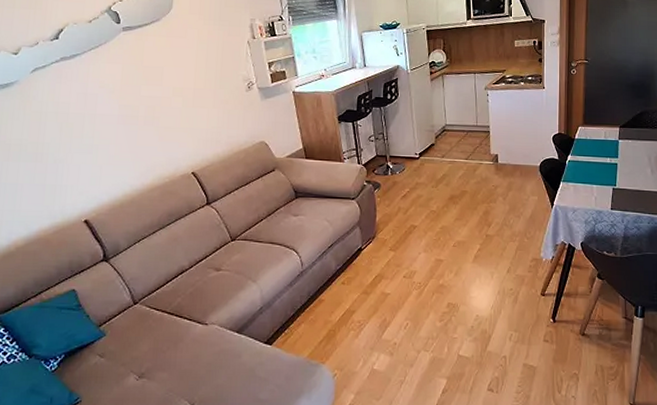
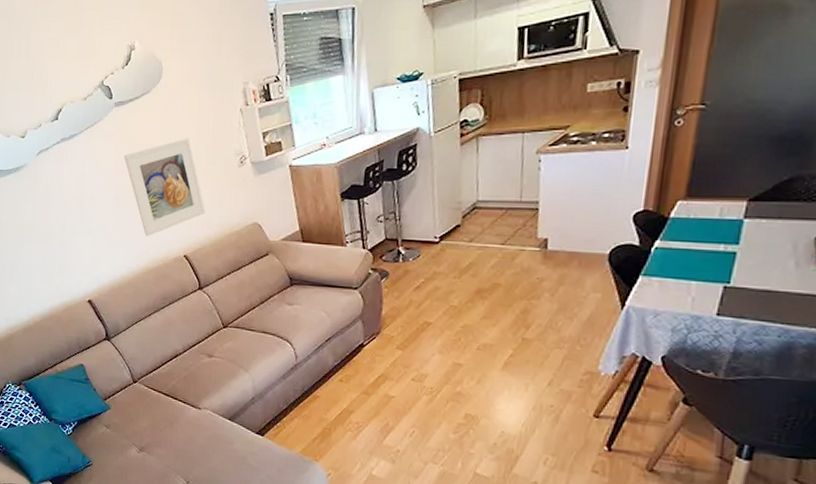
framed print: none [130,63,214,154] -> present [123,138,205,236]

